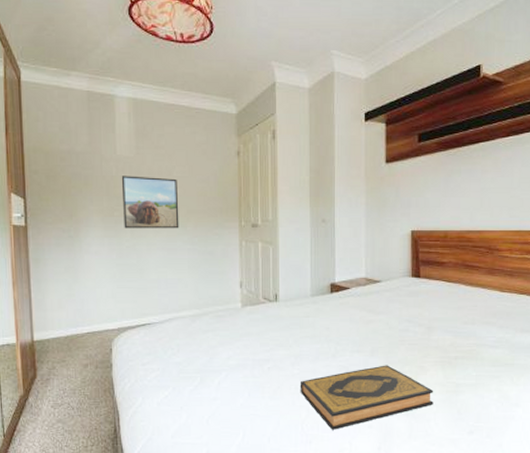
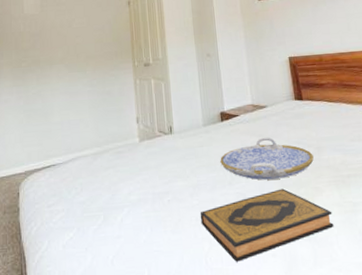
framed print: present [121,176,179,229] -> none [28,29,80,77]
serving tray: none [326,314,423,355] -> present [220,138,314,180]

